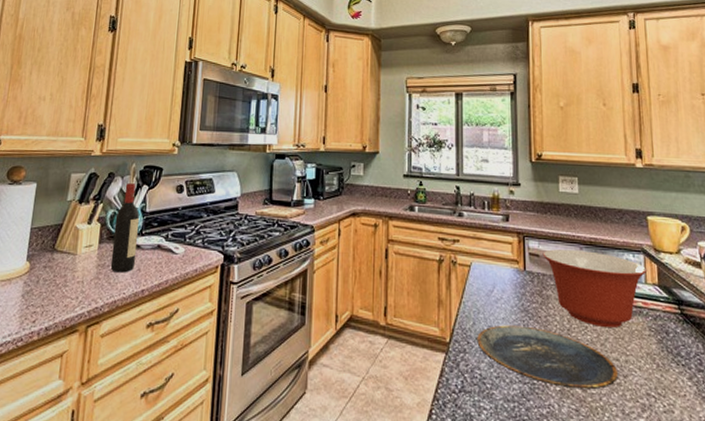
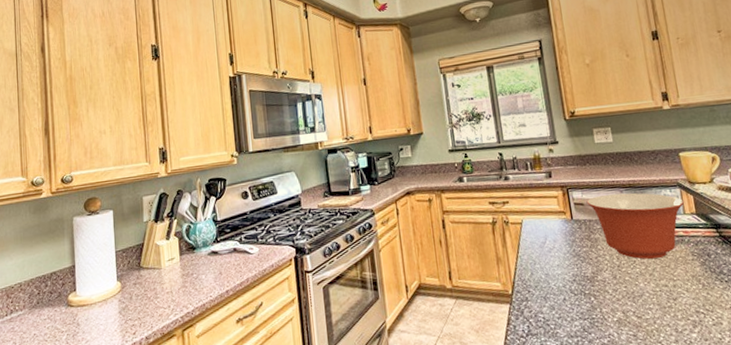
wine bottle: present [110,183,139,273] -> none [190,197,216,279]
plate: present [477,325,619,390] -> none [536,268,669,318]

